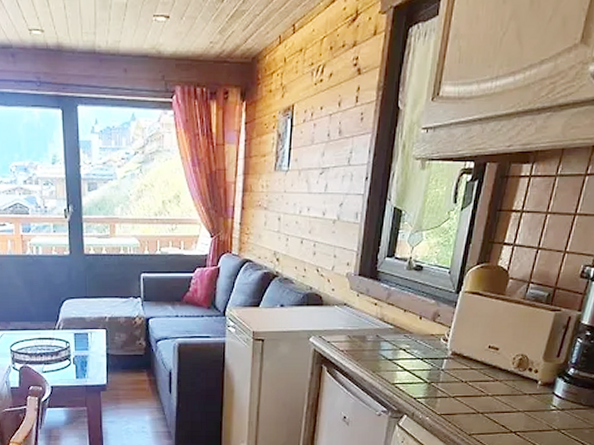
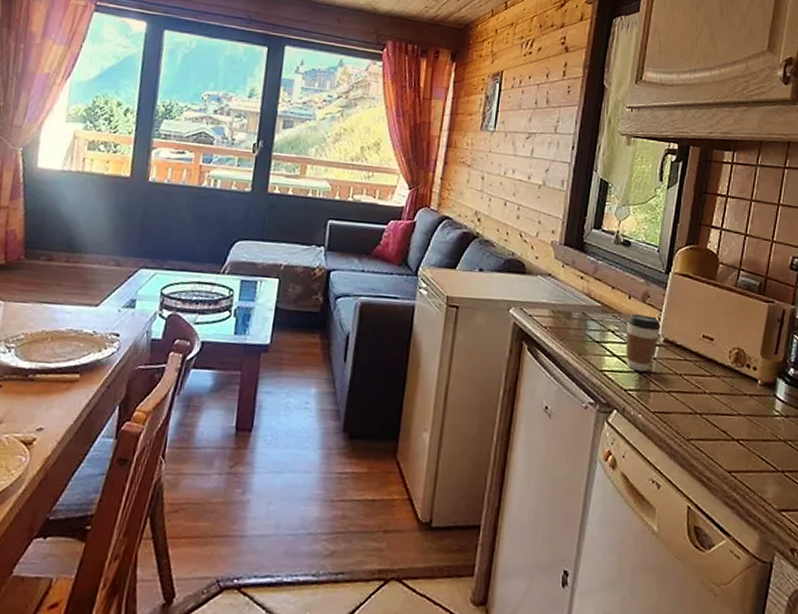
coffee cup: none [416,333,450,382] -> present [626,314,661,372]

